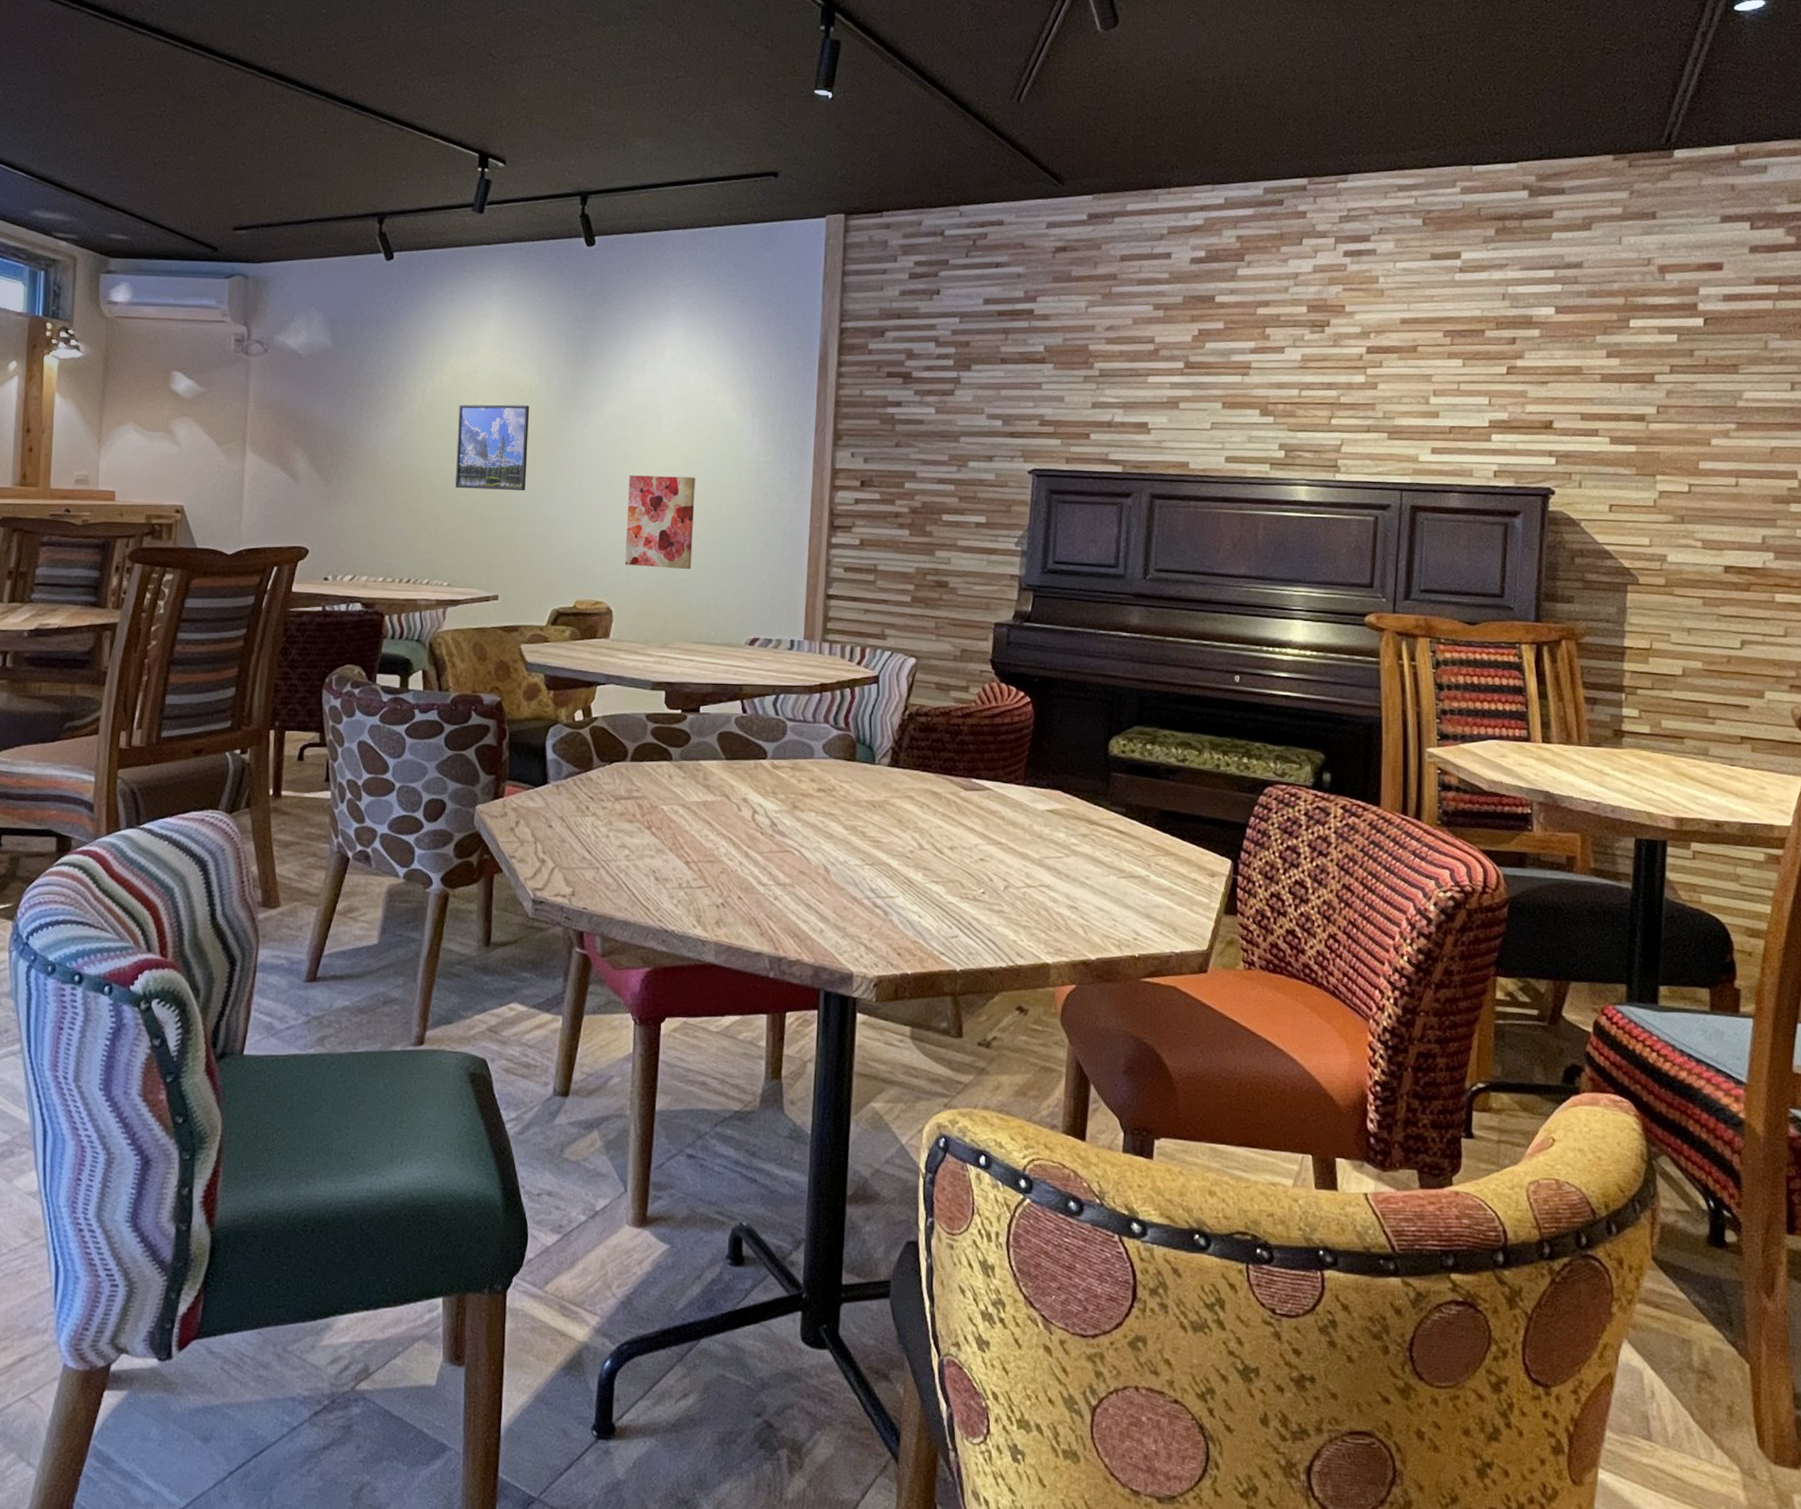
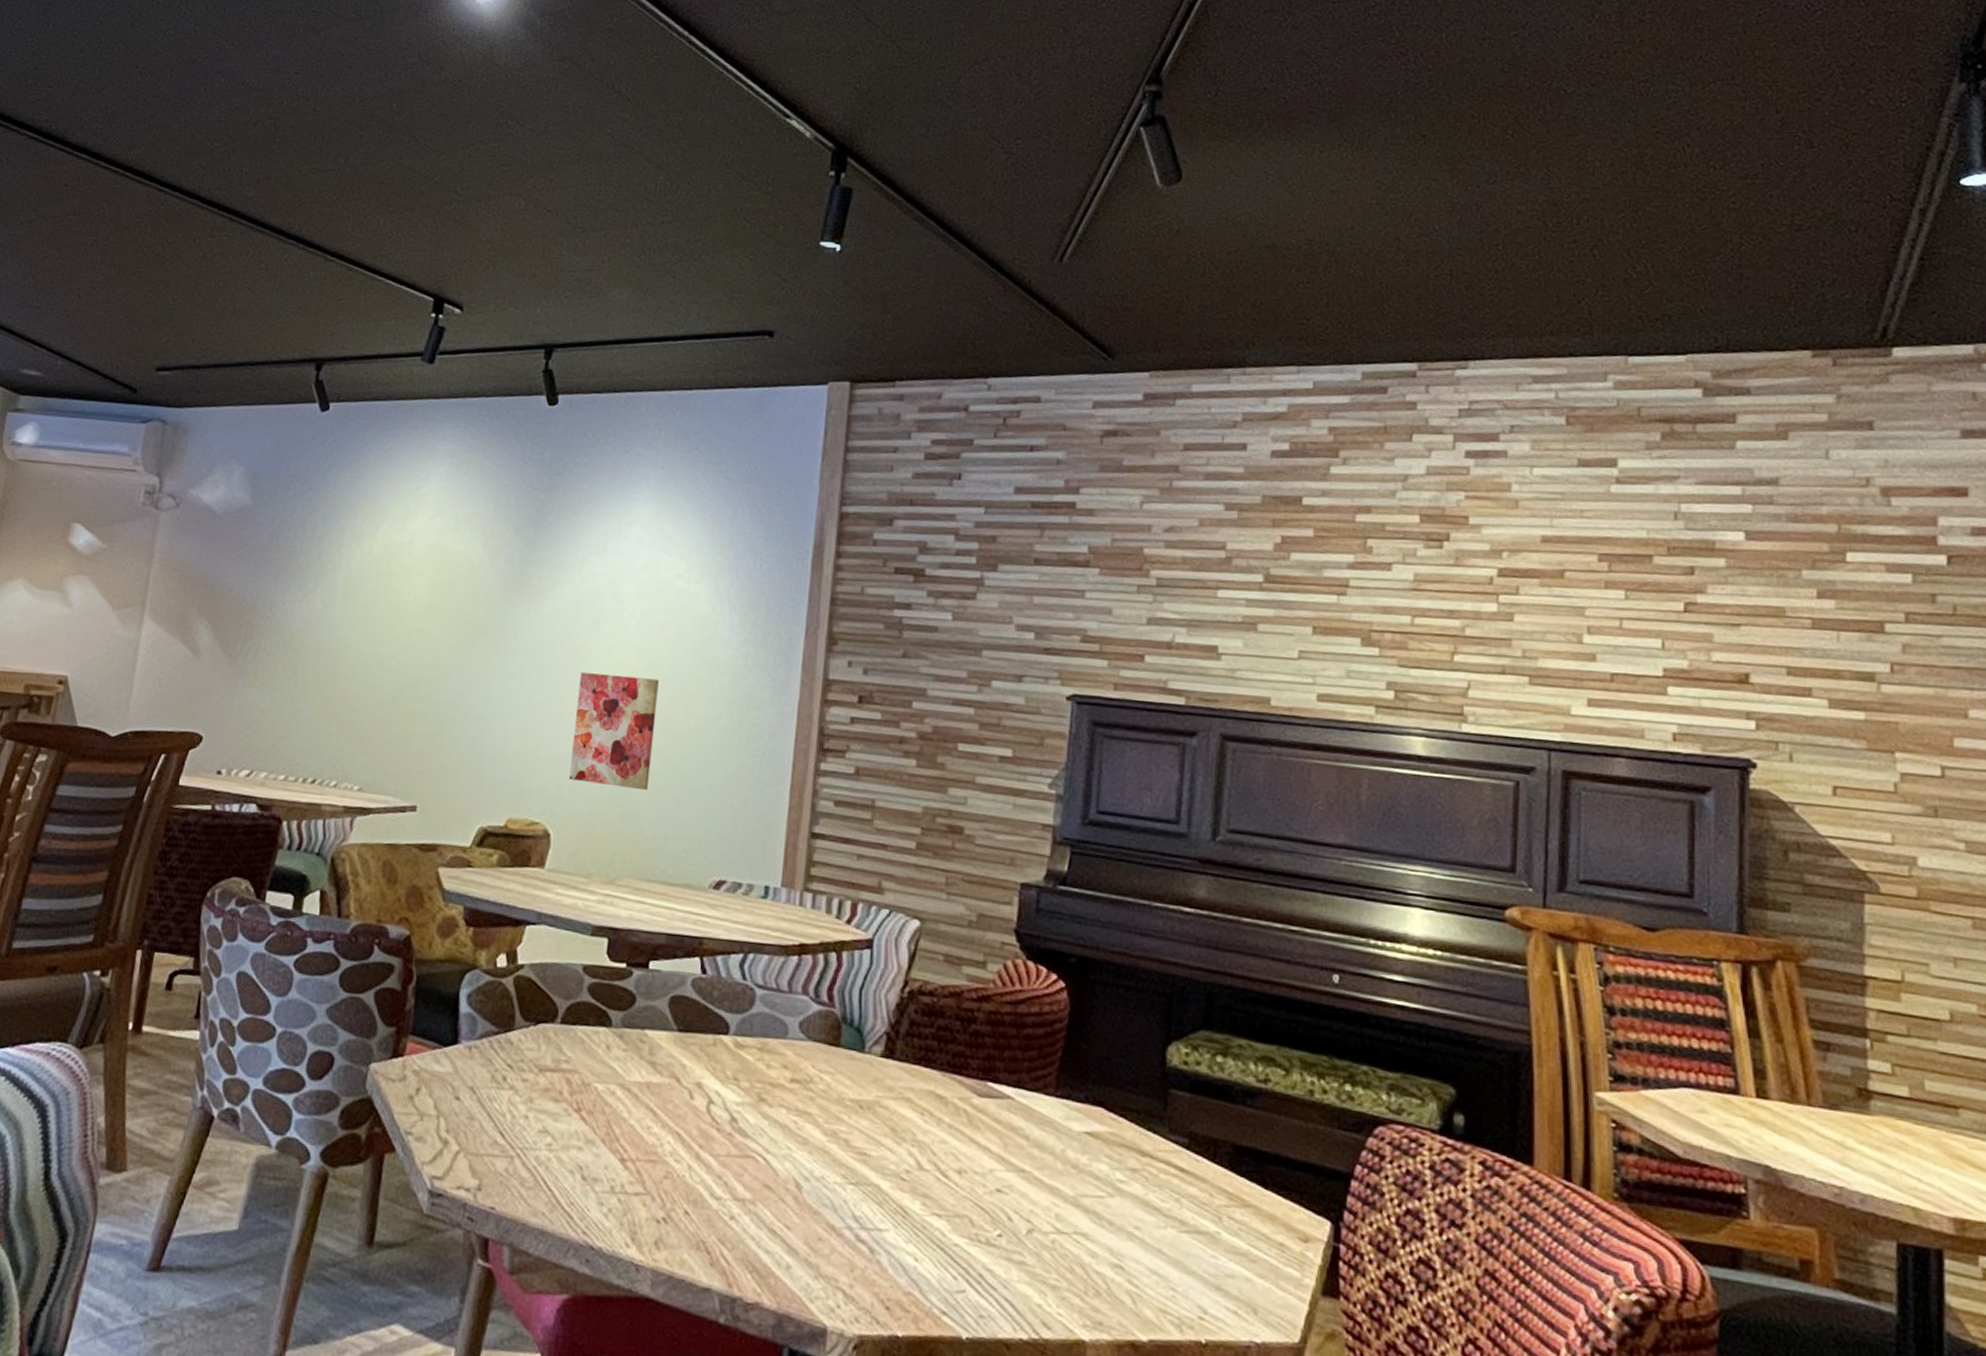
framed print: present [456,404,530,491] -> none [377,578,470,684]

